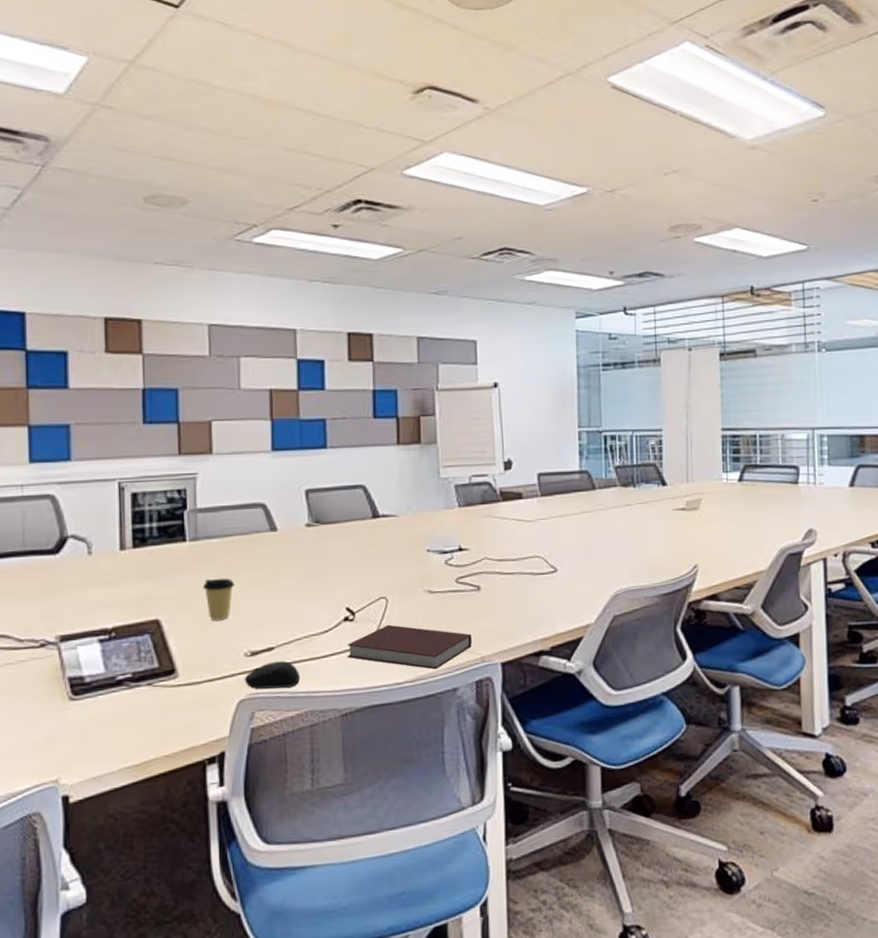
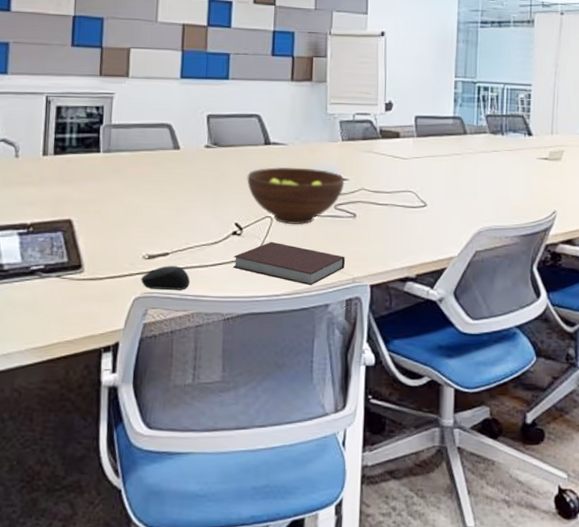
coffee cup: present [202,578,235,621] -> none [111,187,139,225]
fruit bowl: none [356,540,465,605] -> present [247,166,345,225]

